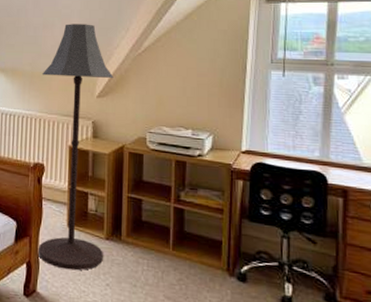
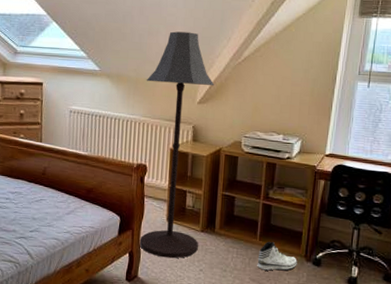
sneaker: none [172,252,219,288] -> present [257,242,297,271]

